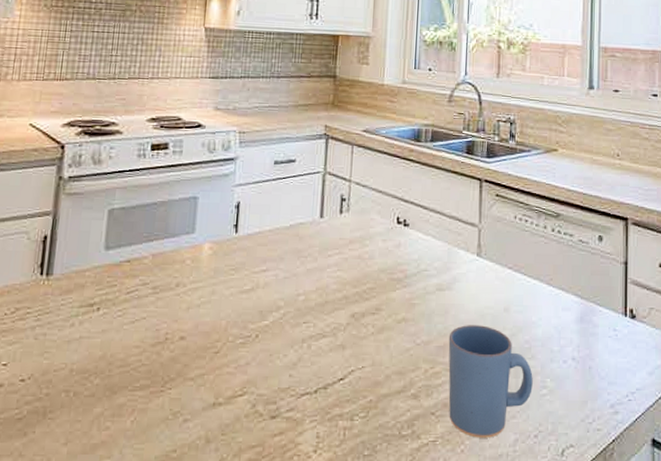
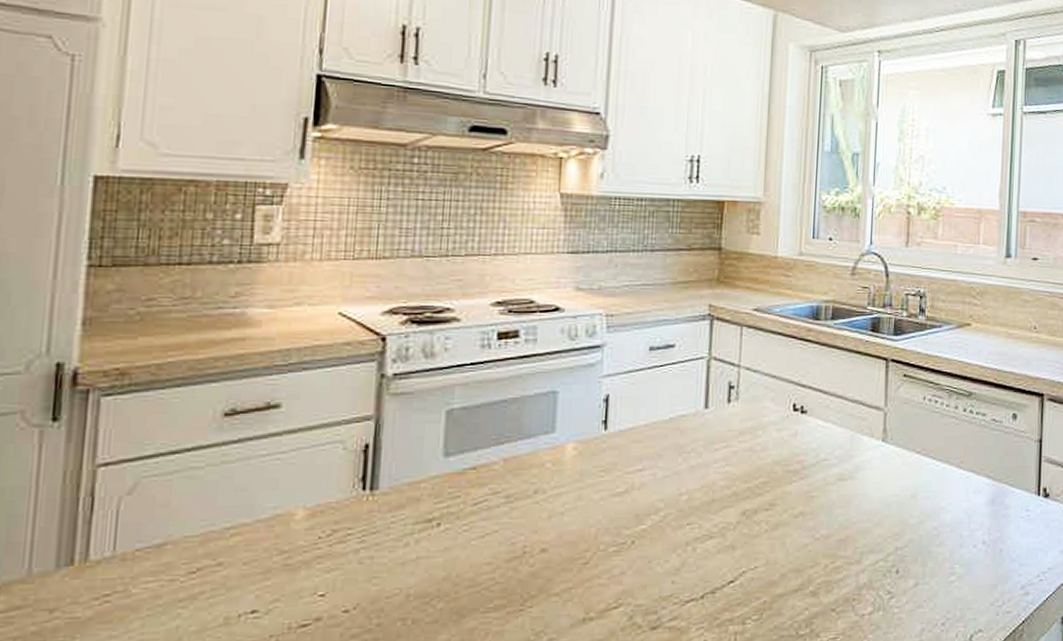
mug: present [448,325,533,438] -> none [850,514,941,631]

